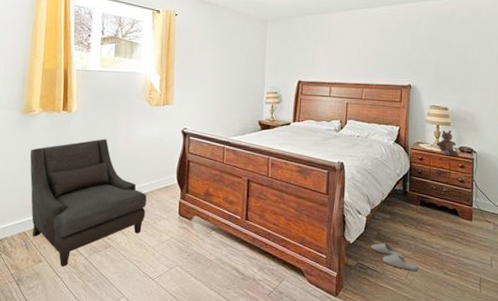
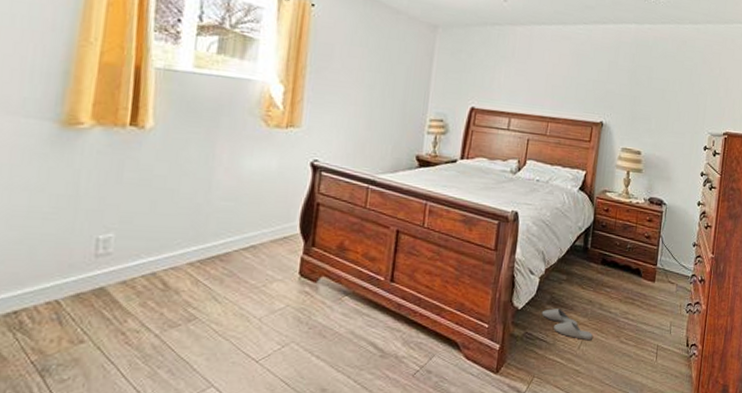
armchair: present [30,139,147,266] -> none [69,169,254,348]
teddy bear: present [436,129,459,156] -> none [624,177,648,209]

